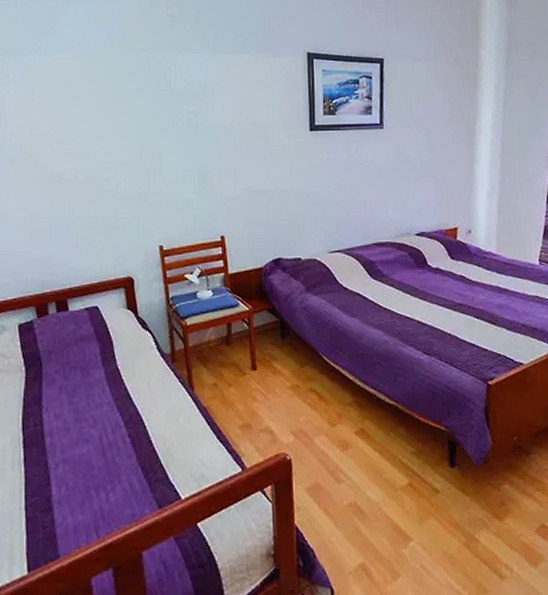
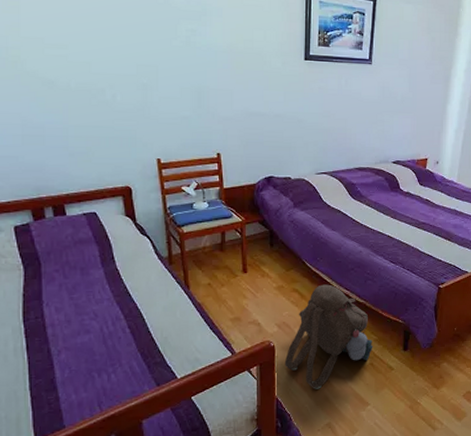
backpack: none [303,382,411,517] -> present [284,284,373,389]

